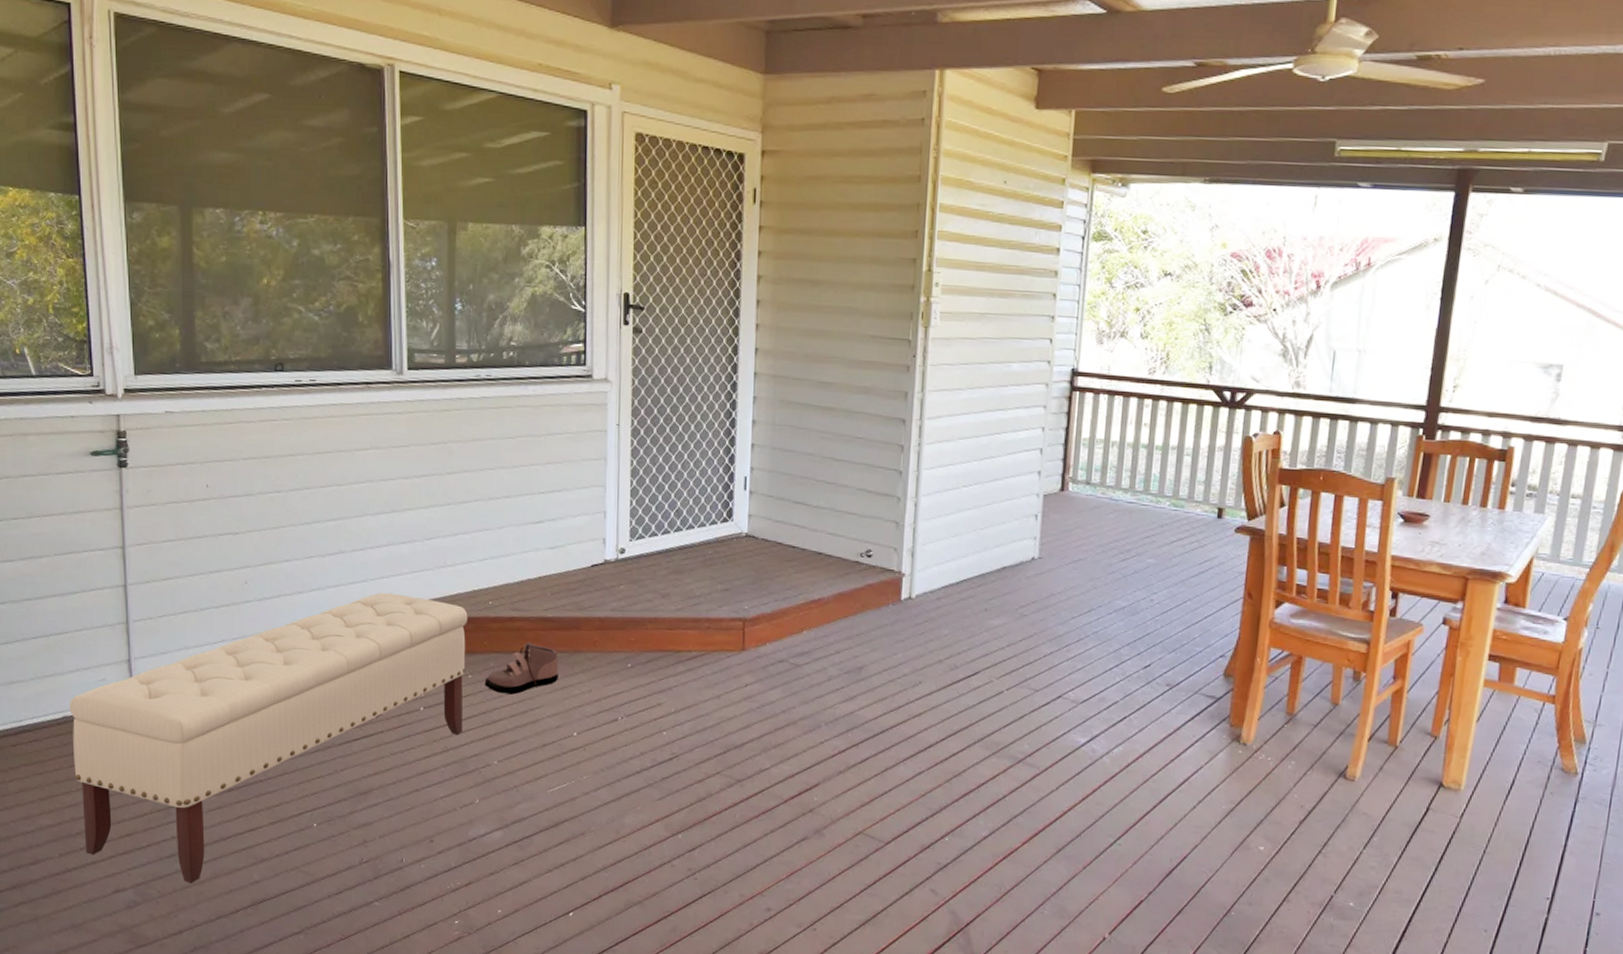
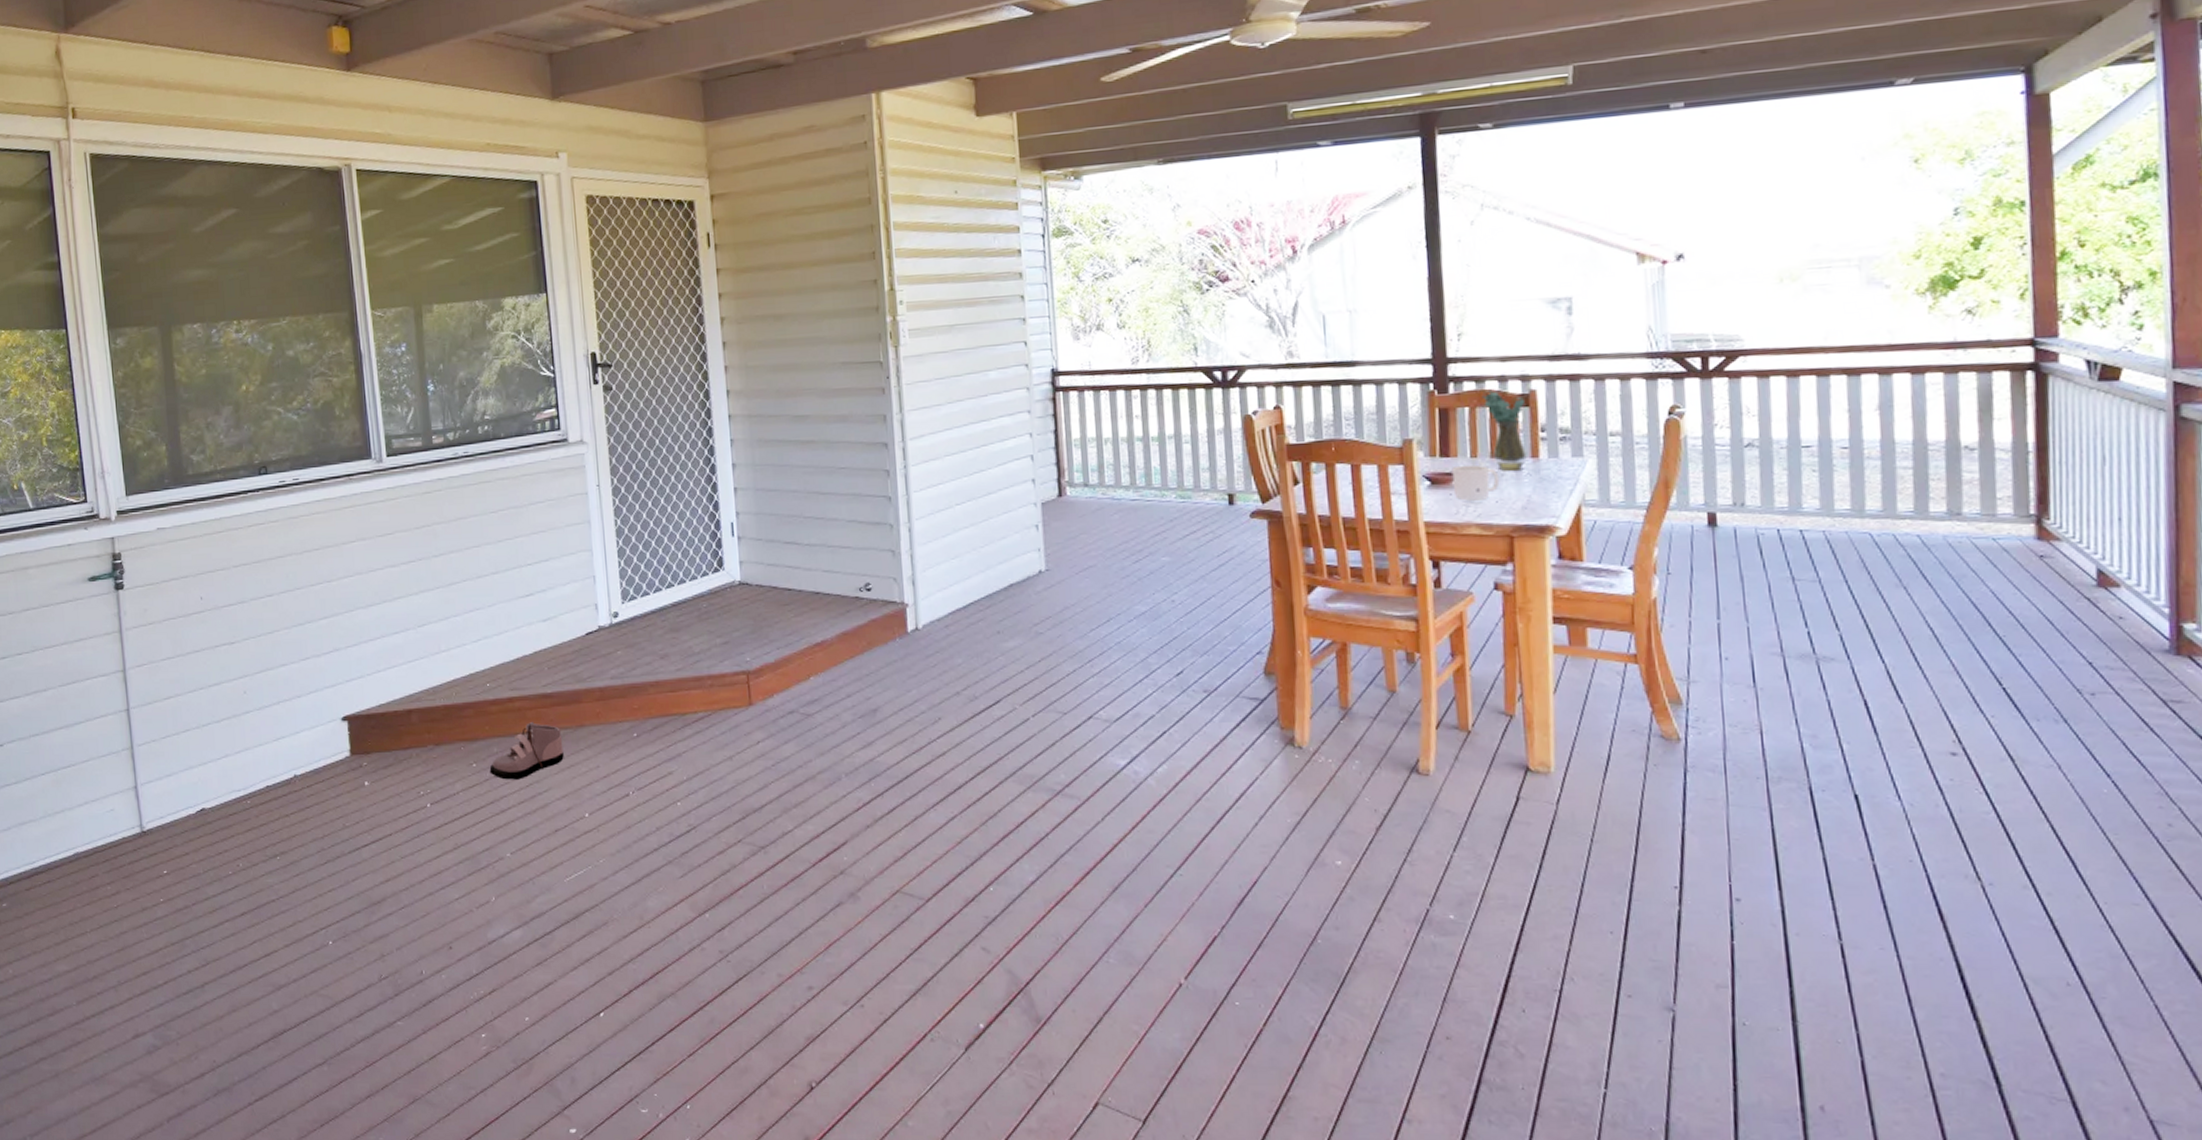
bench: present [69,592,468,884] -> none [80,686,473,1021]
mug: none [1422,507,1467,542] -> present [1451,464,1500,501]
vase: none [1464,439,1502,520] -> present [1481,388,1527,472]

